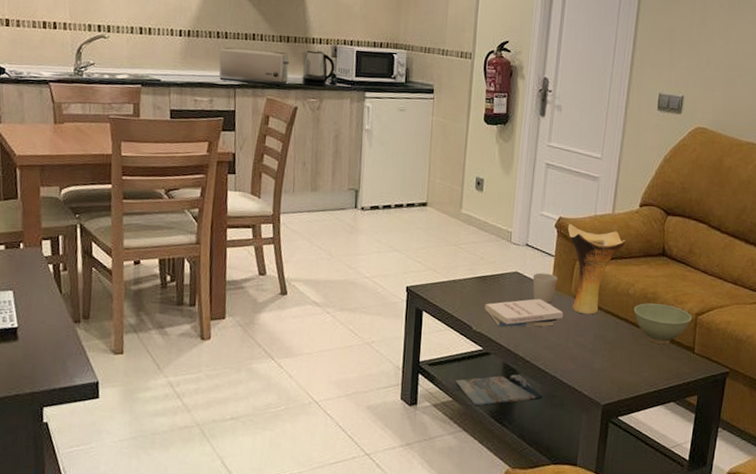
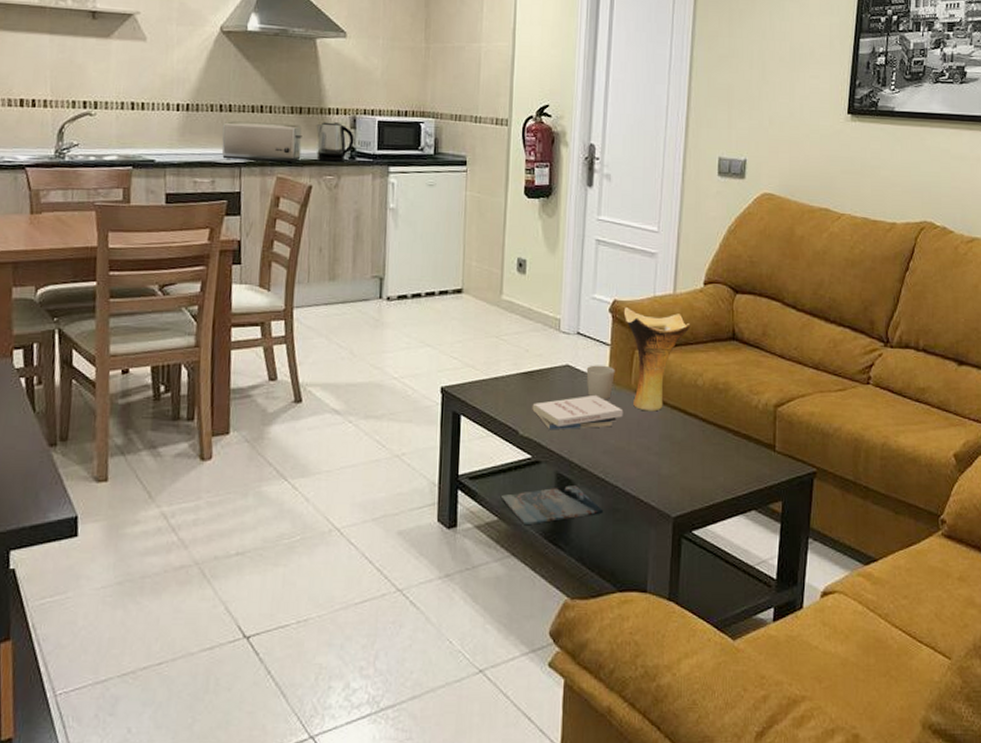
bowl: present [633,303,693,344] -> none [703,395,771,442]

